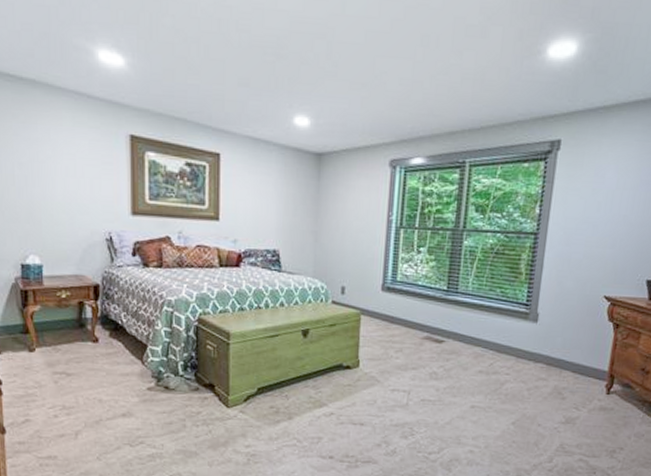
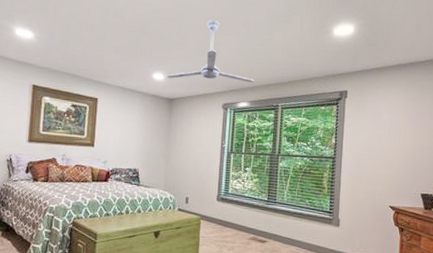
ceiling fan: none [312,35,434,130] -> present [166,20,254,83]

